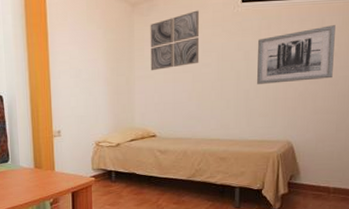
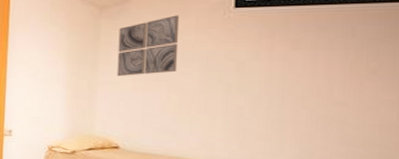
wall art: present [257,25,335,84] -> none [254,36,373,102]

